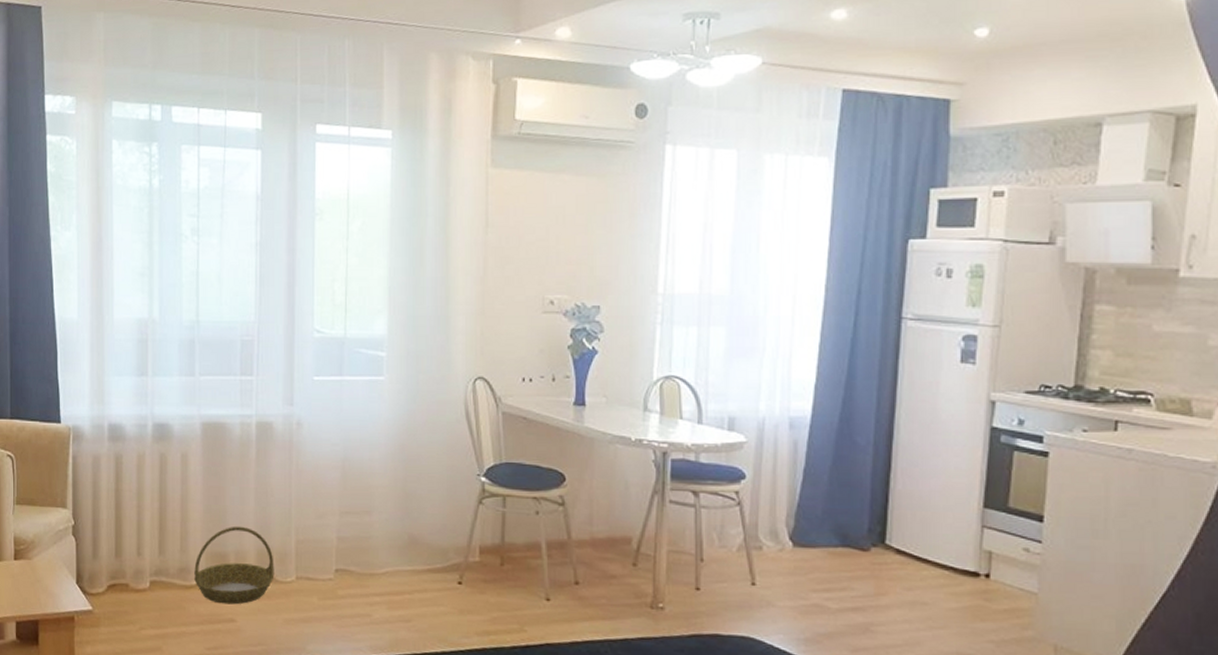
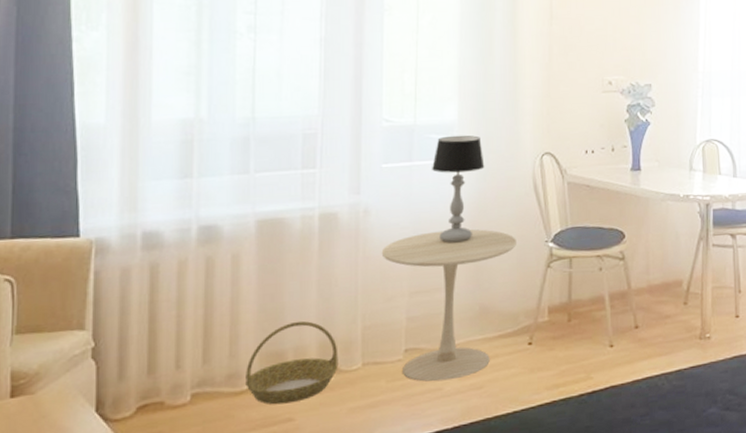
side table: none [313,451,447,608] -> present [381,229,516,382]
table lamp: none [362,351,415,466] -> present [432,135,485,243]

